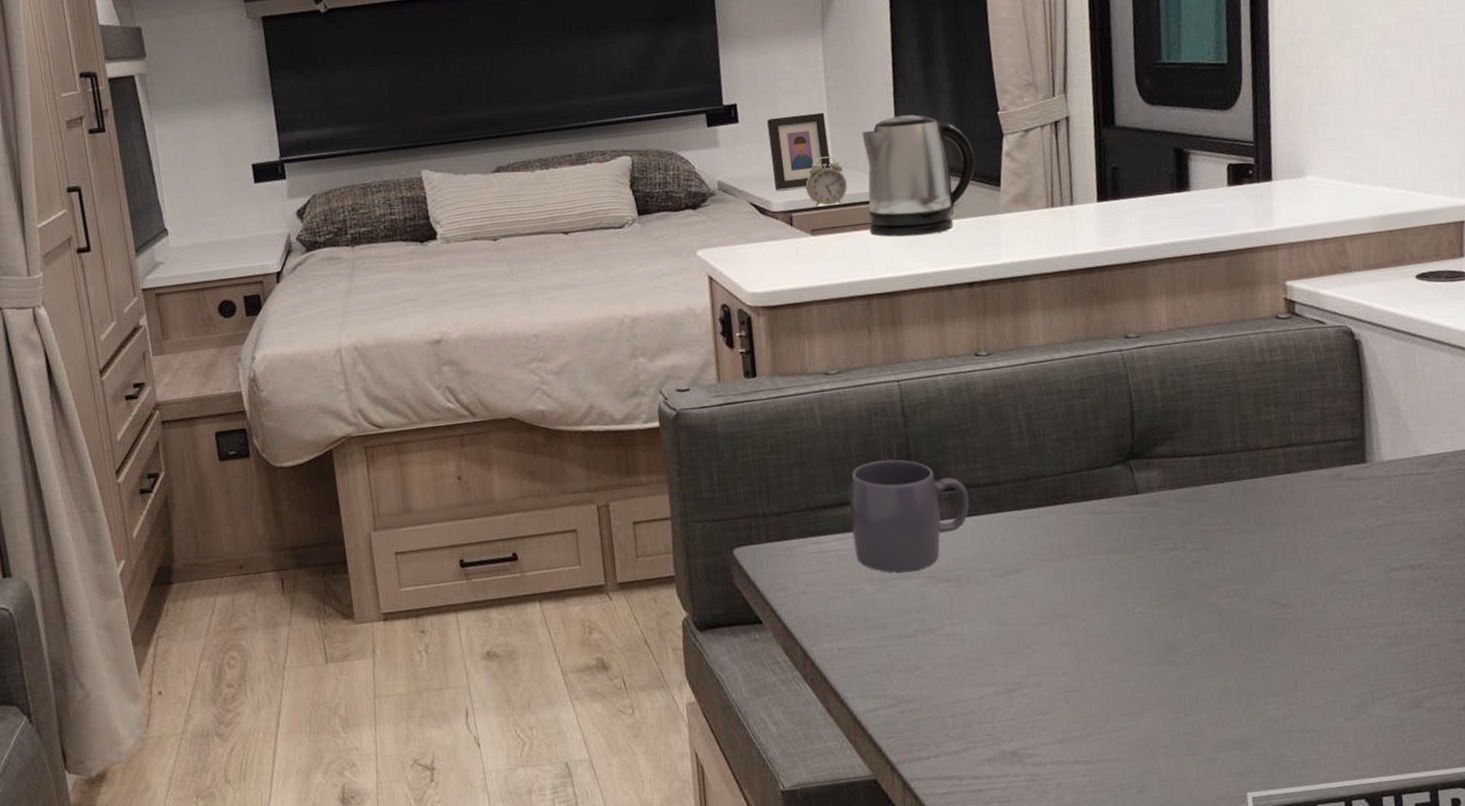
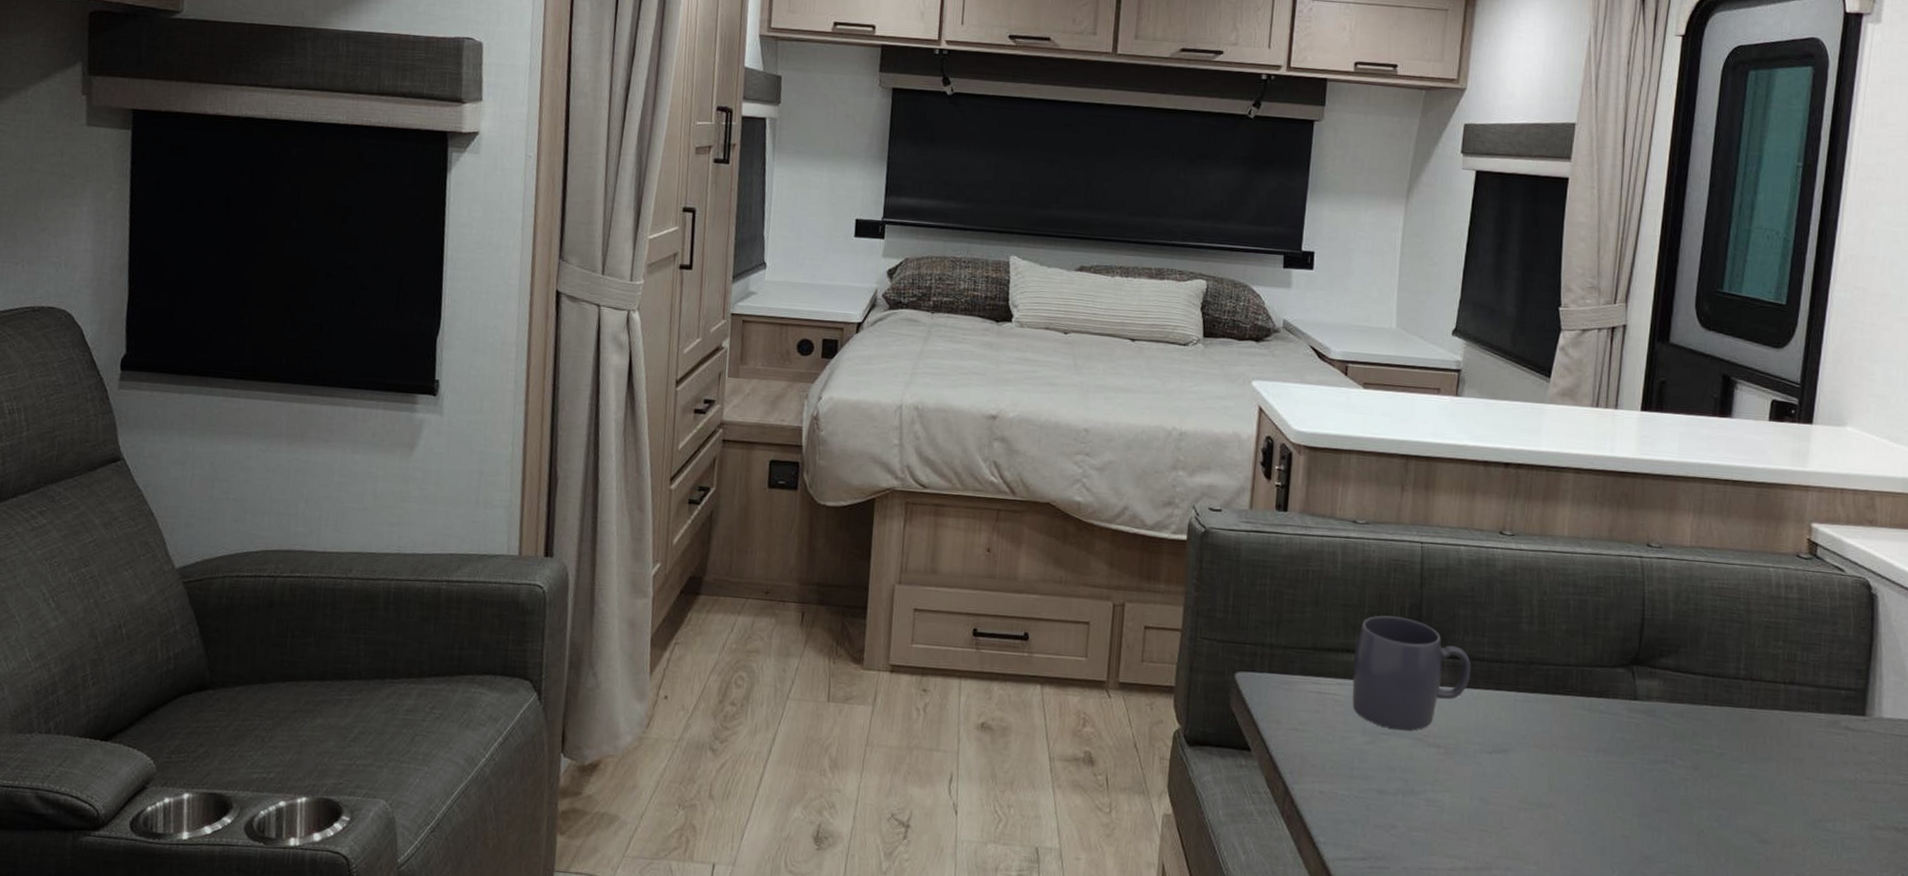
picture frame: present [767,112,832,191] -> none [1336,271,1395,342]
alarm clock: present [805,156,848,207] -> none [1365,316,1406,365]
kettle: present [862,114,975,238] -> none [1419,292,1530,411]

